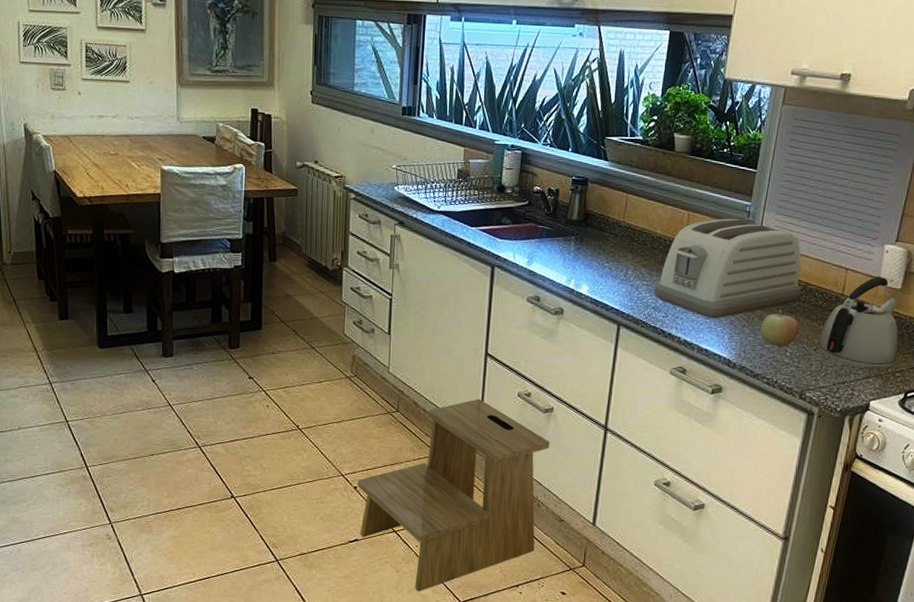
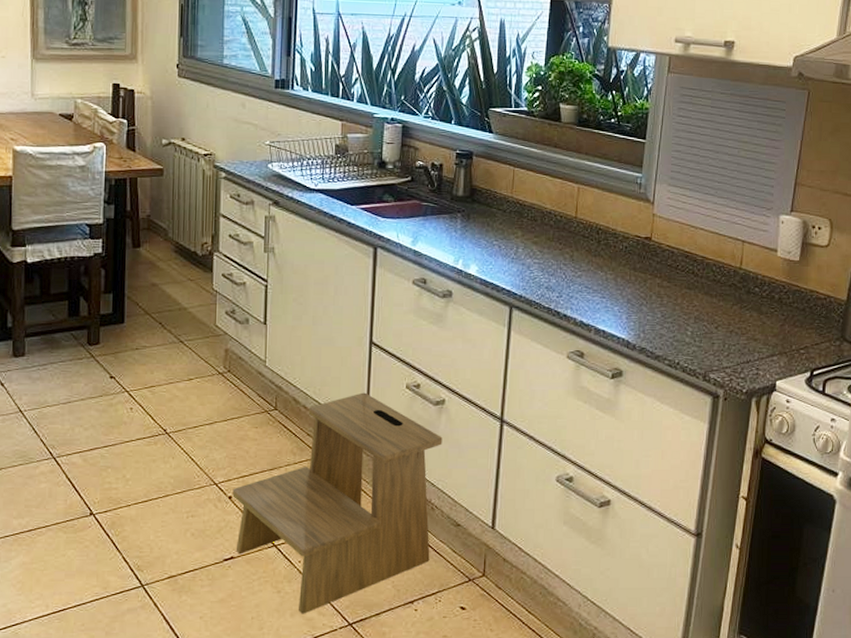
toaster: present [654,218,802,319] -> none [546,191,699,298]
fruit: present [760,309,799,347] -> none [659,286,698,325]
kettle: present [817,276,899,370] -> none [718,248,801,347]

